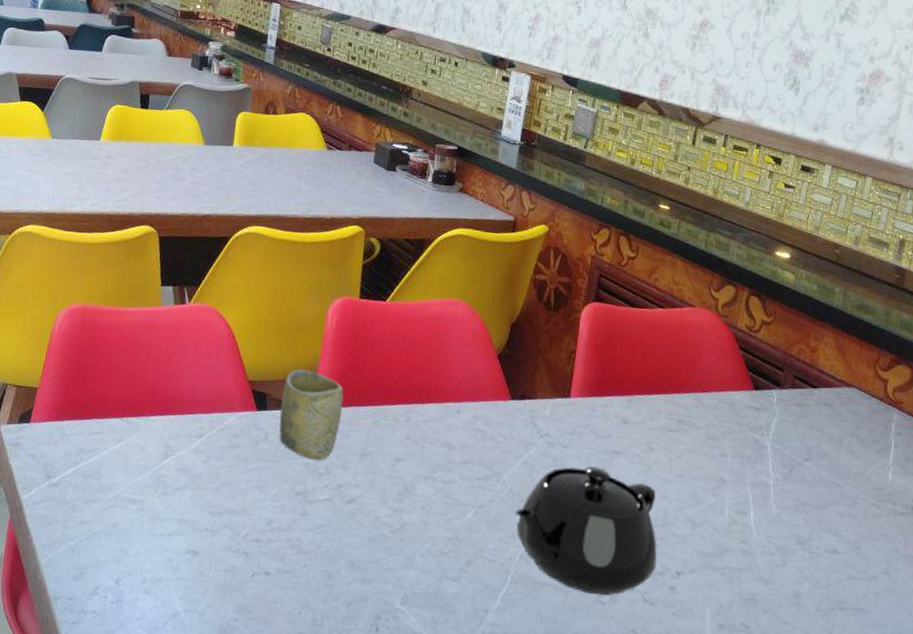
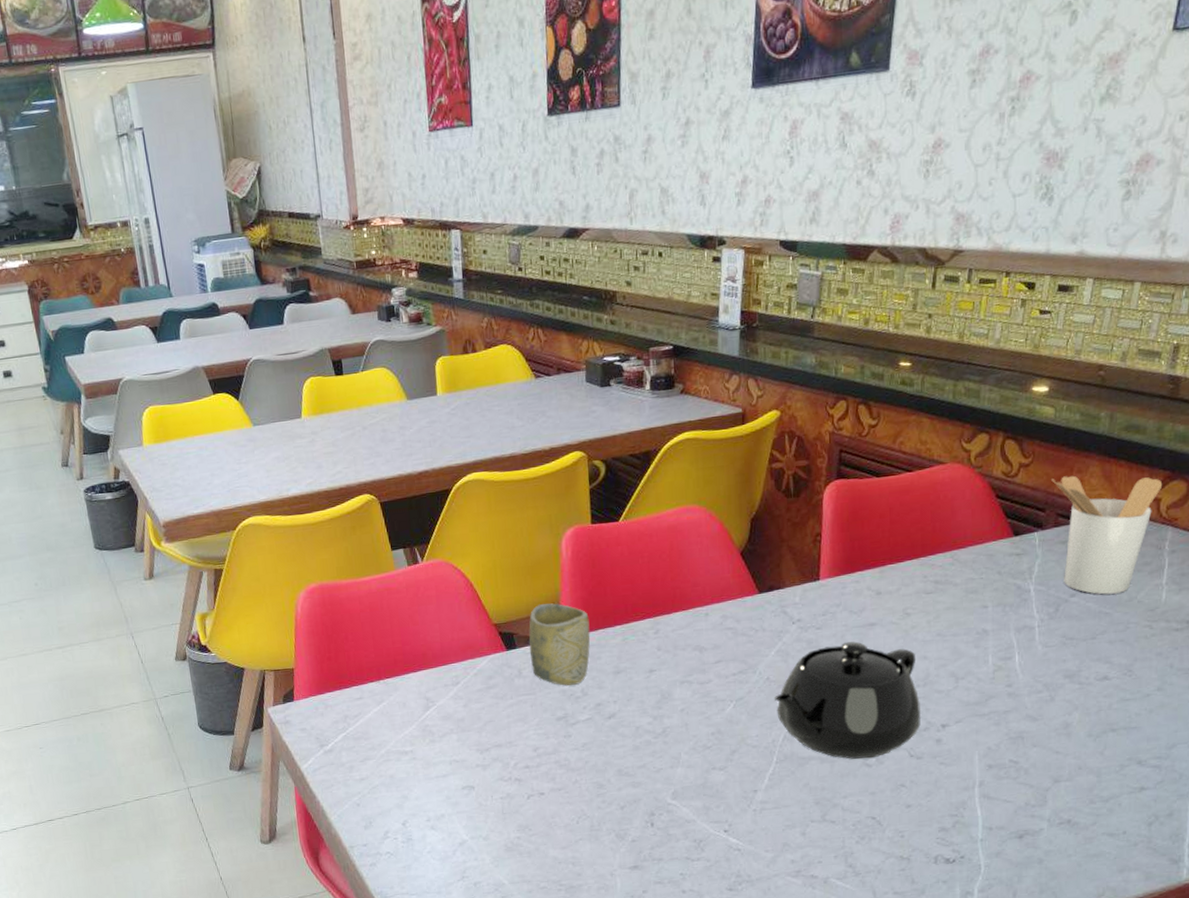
utensil holder: none [790,341,890,466] -> present [1052,475,1163,595]

